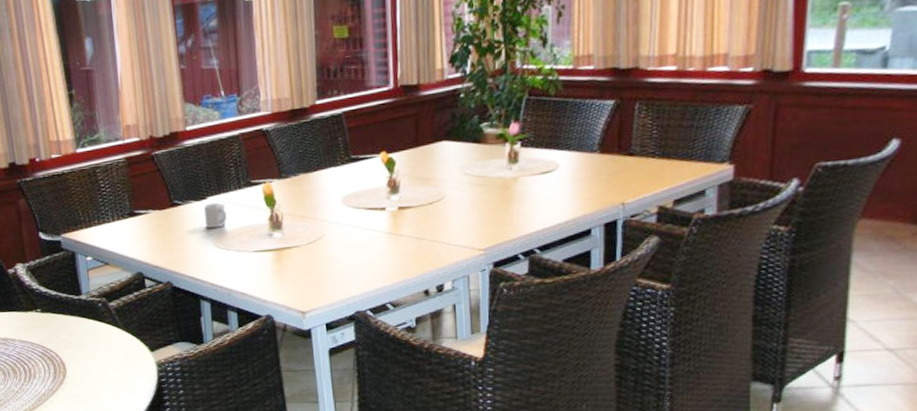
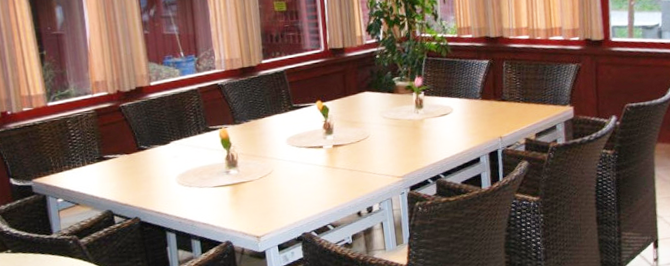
cup: present [204,202,227,229] -> none [168,146,189,169]

